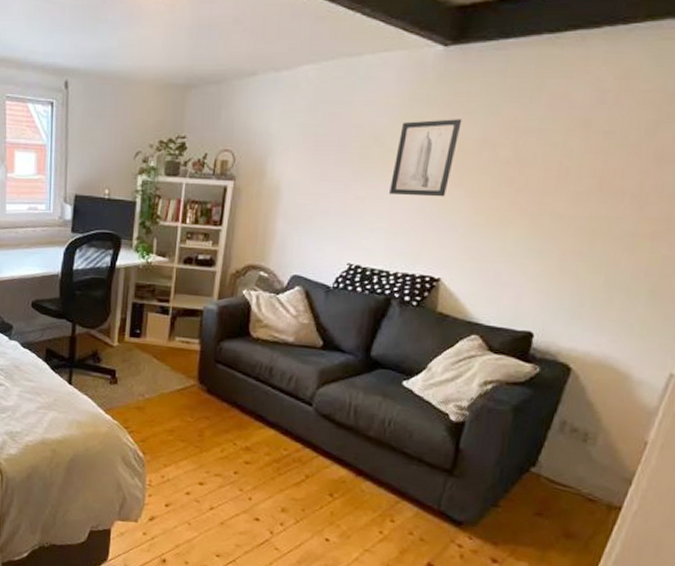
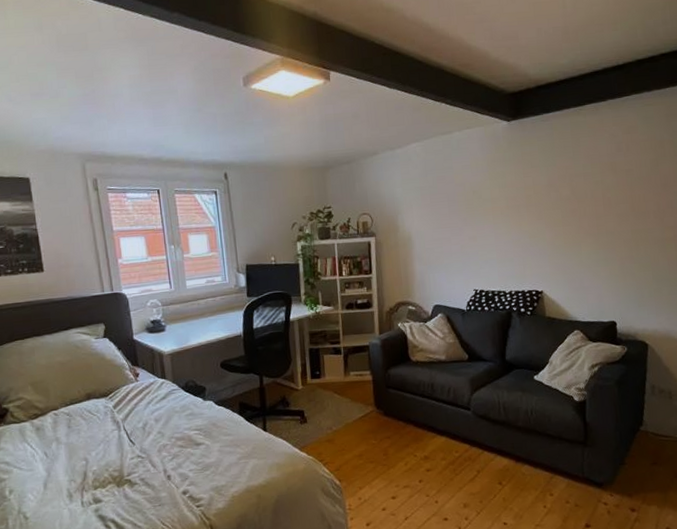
wall art: present [389,119,462,197] -> none [491,172,533,232]

